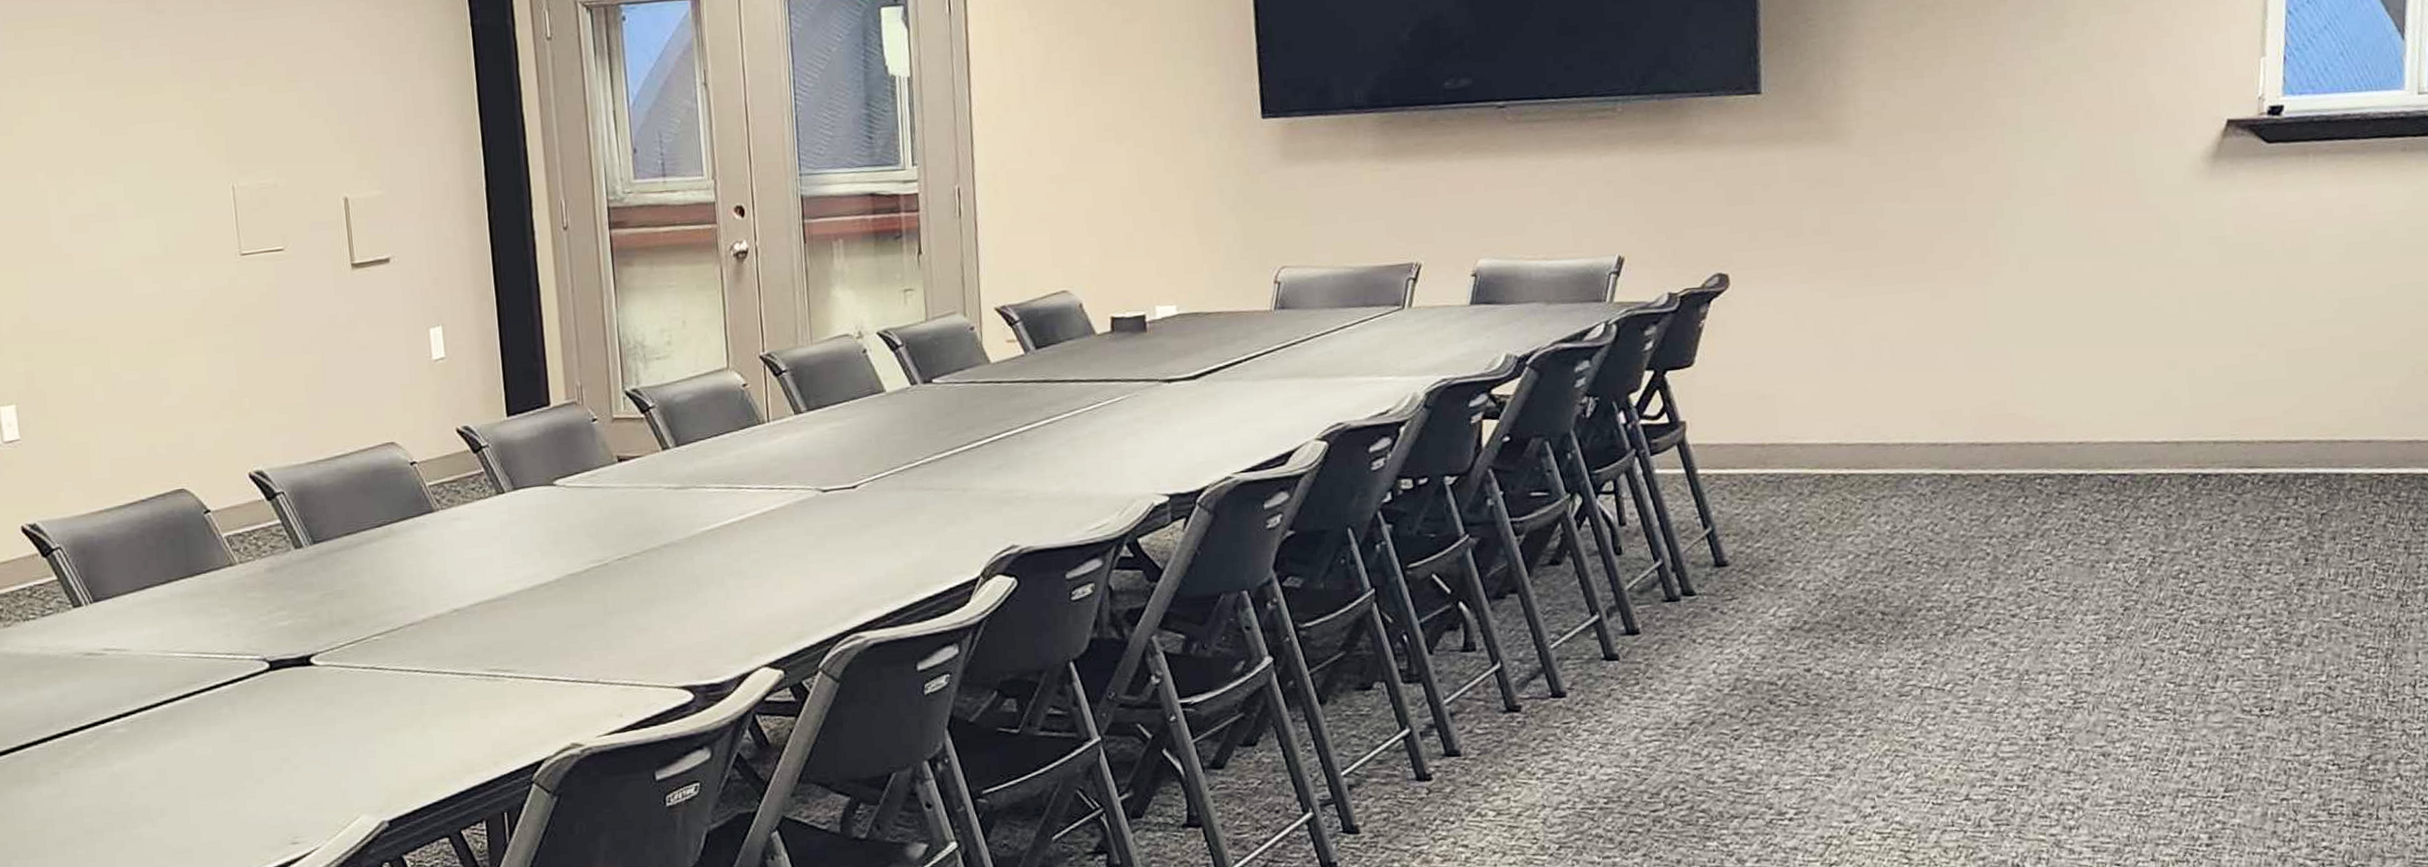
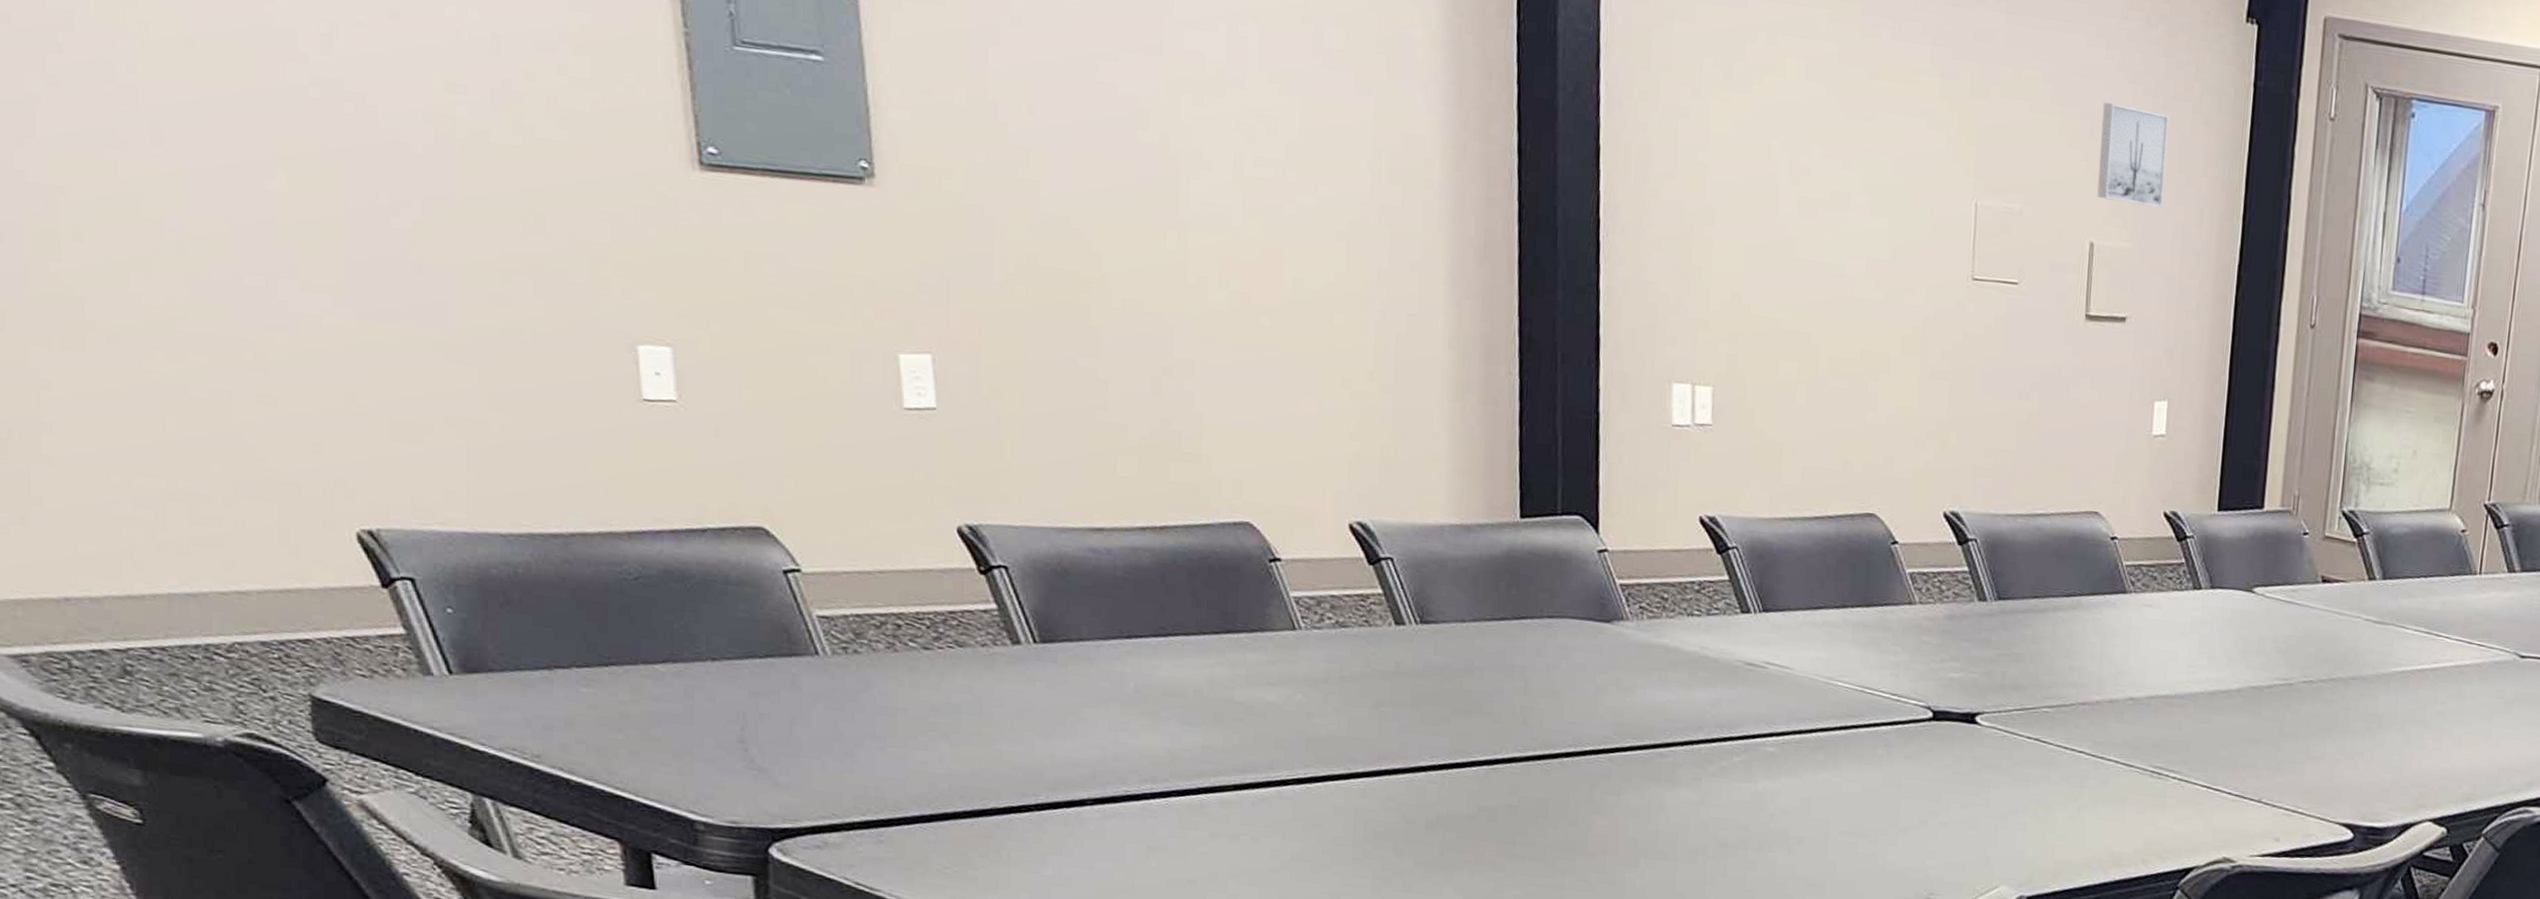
wall art: none [335,68,406,157] -> present [2097,102,2169,208]

